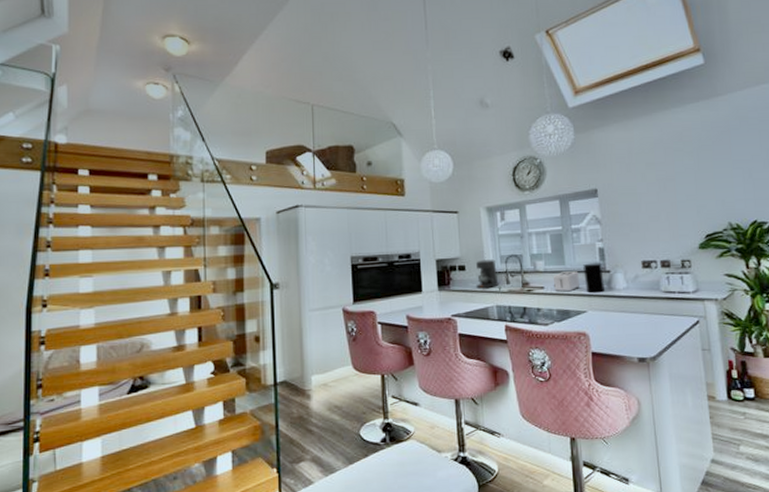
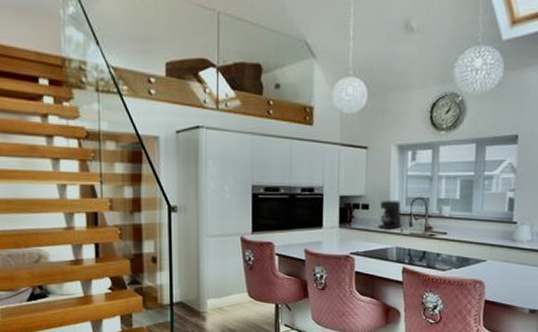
toaster: present [553,271,580,292] -> none [456,219,484,240]
canister: present [583,263,604,292] -> none [489,212,509,243]

